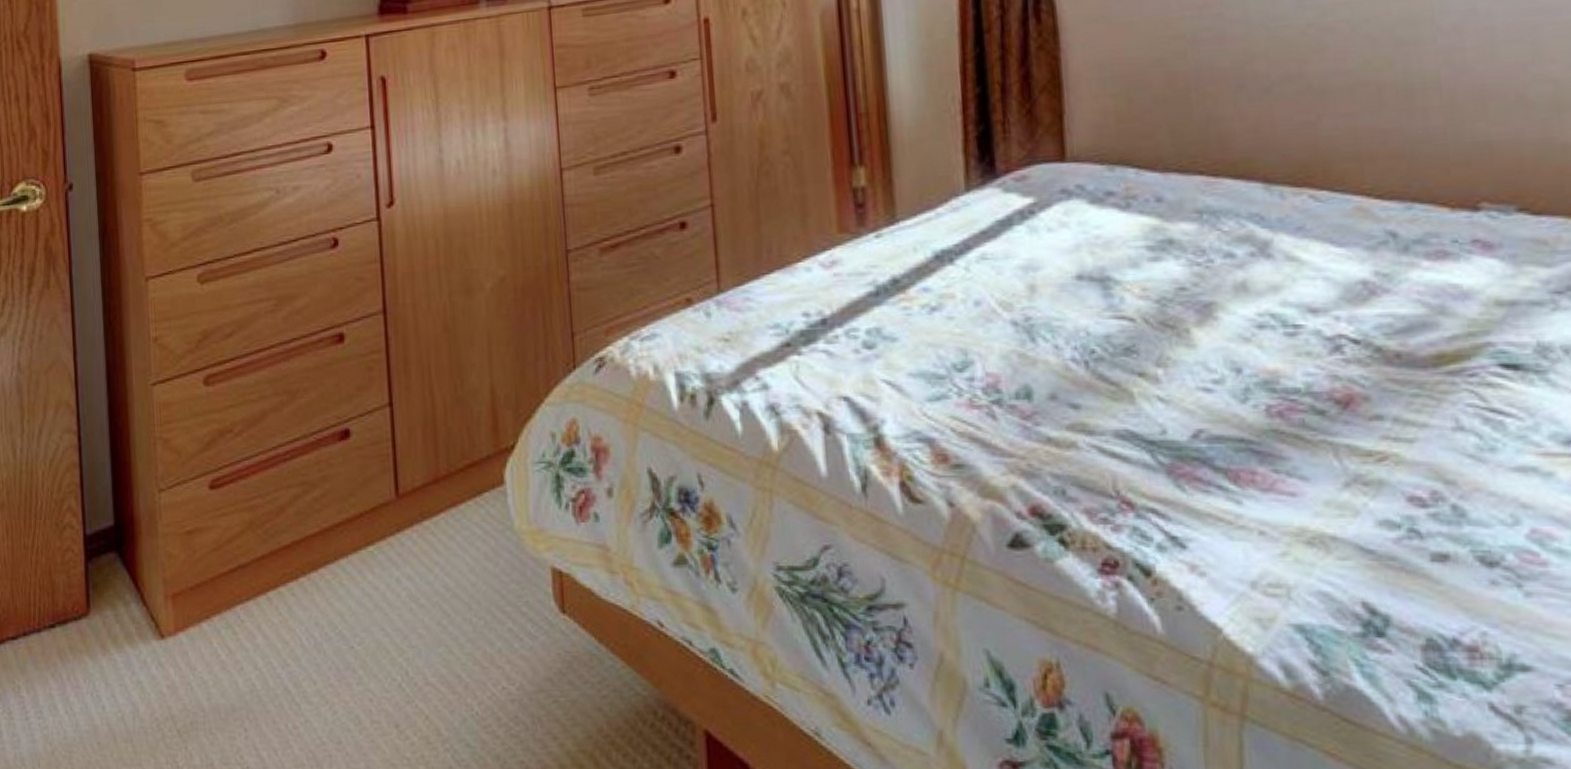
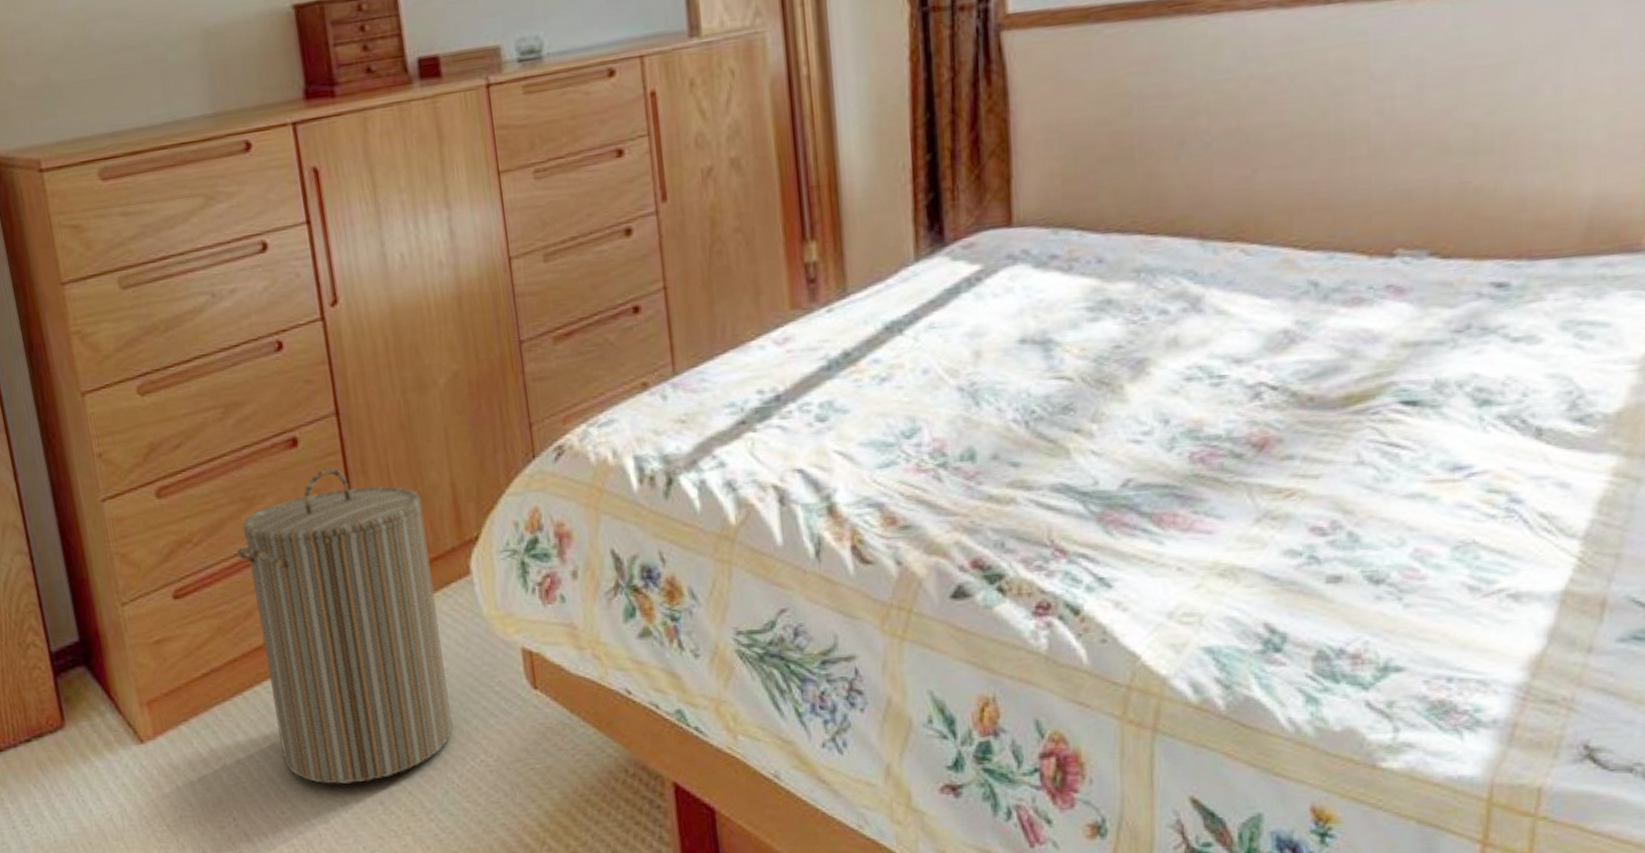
laundry hamper: none [276,365,476,701] -> present [237,468,453,785]

